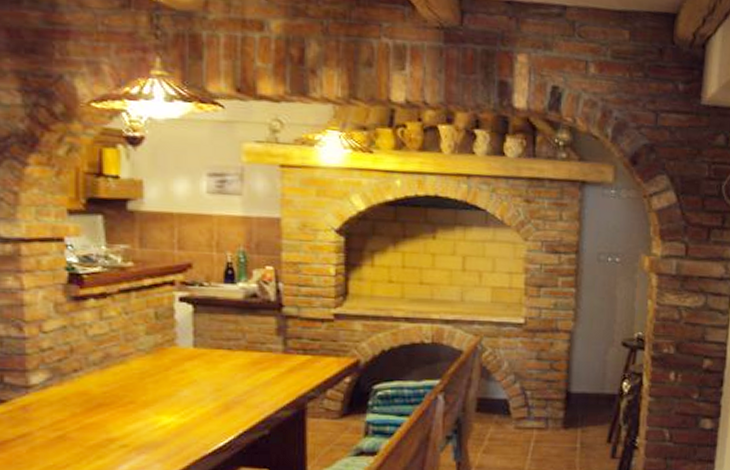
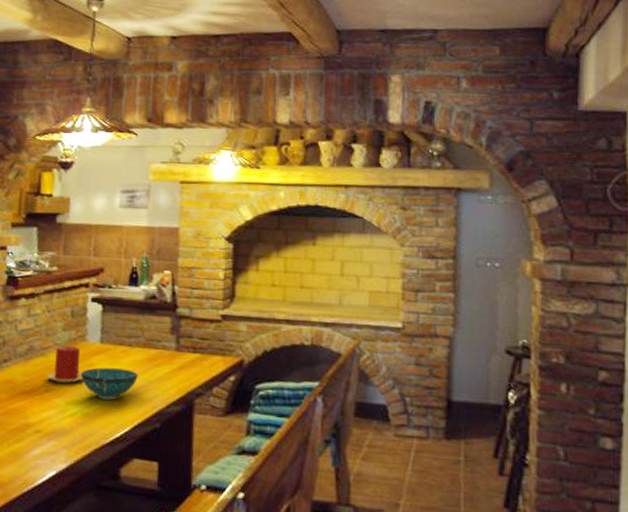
candle: none [129,352,175,392] -> present [46,346,83,383]
decorative bowl: none [171,374,241,408] -> present [80,367,138,400]

